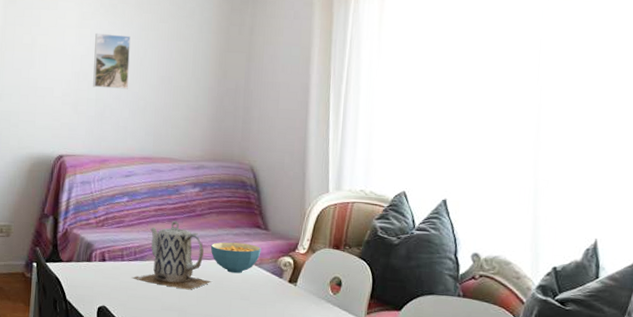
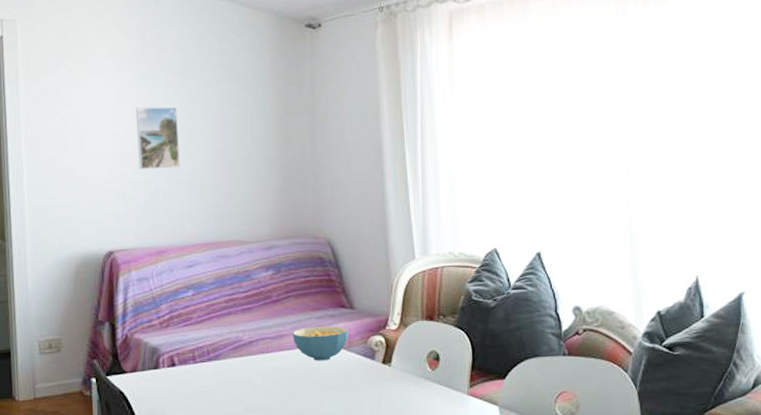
teapot: present [131,220,212,290] -> none [207,310,298,387]

